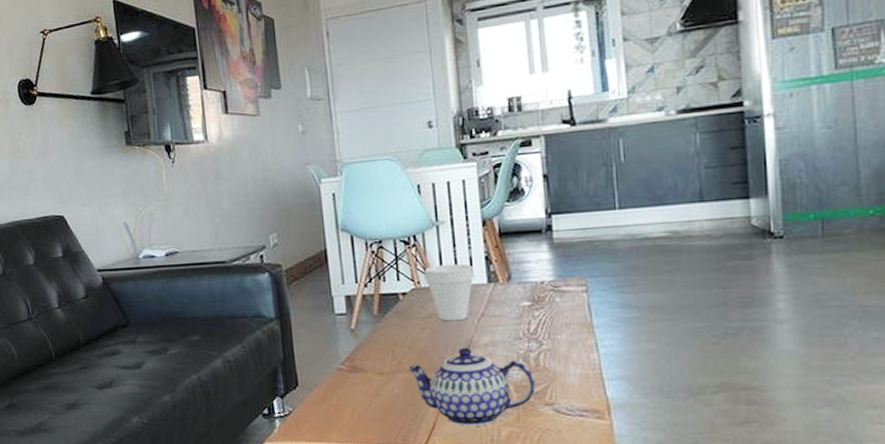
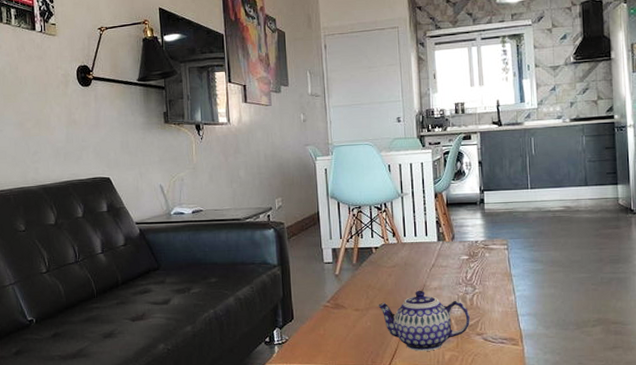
cup: present [424,264,475,322] -> none [392,226,428,270]

